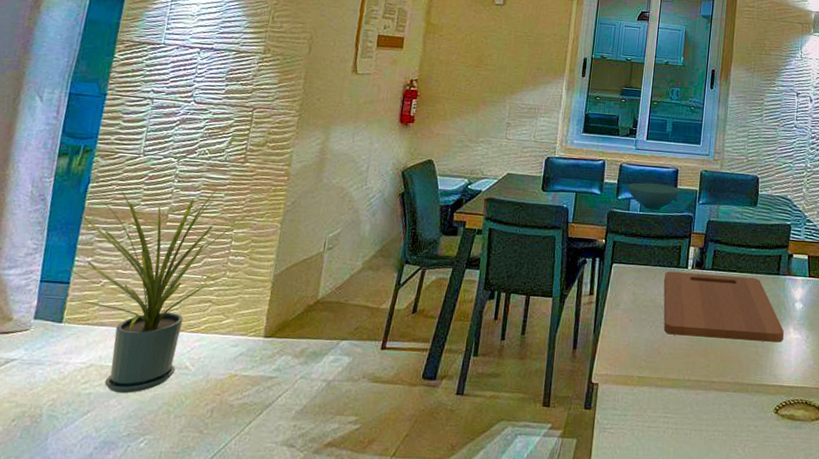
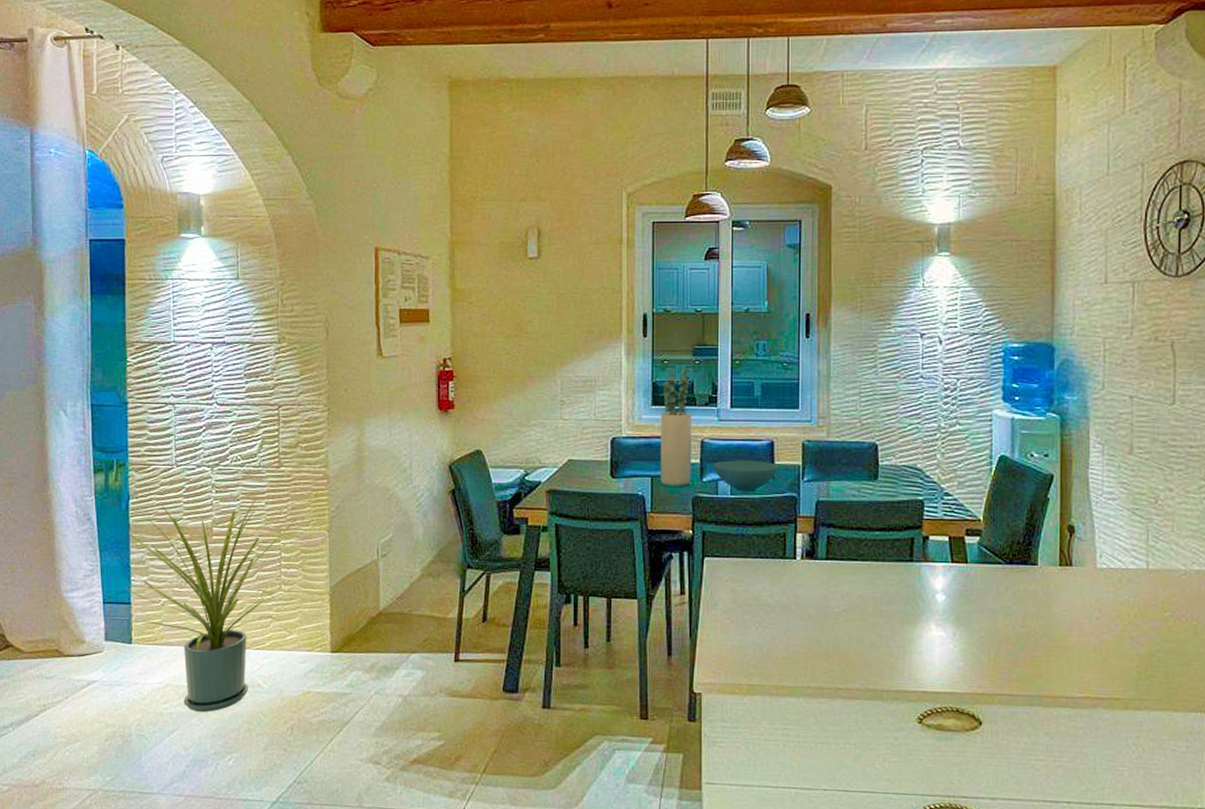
vase: none [583,104,616,202] -> present [660,367,692,487]
cutting board: present [664,271,784,343] -> none [769,563,923,642]

